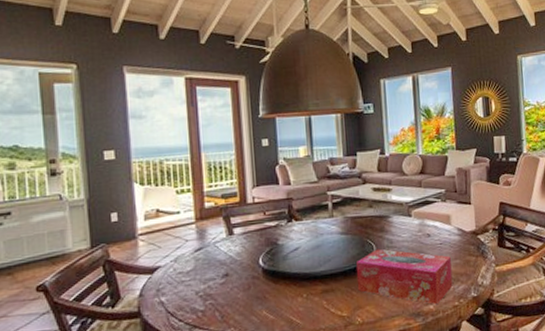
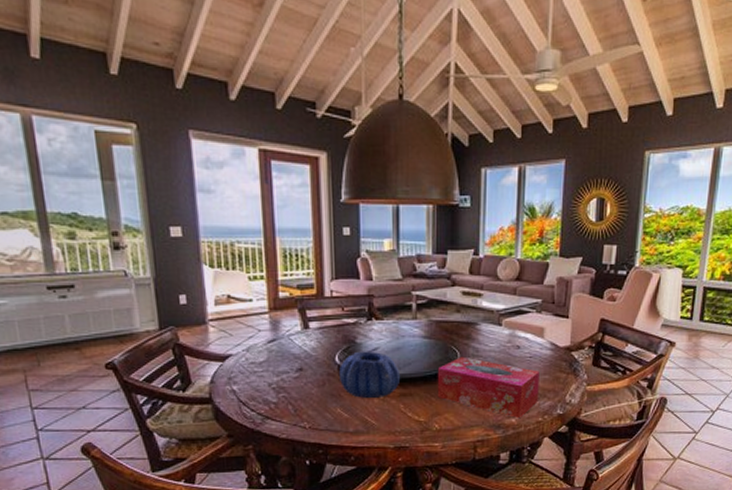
decorative bowl: none [264,251,322,298] -> present [340,351,401,399]

